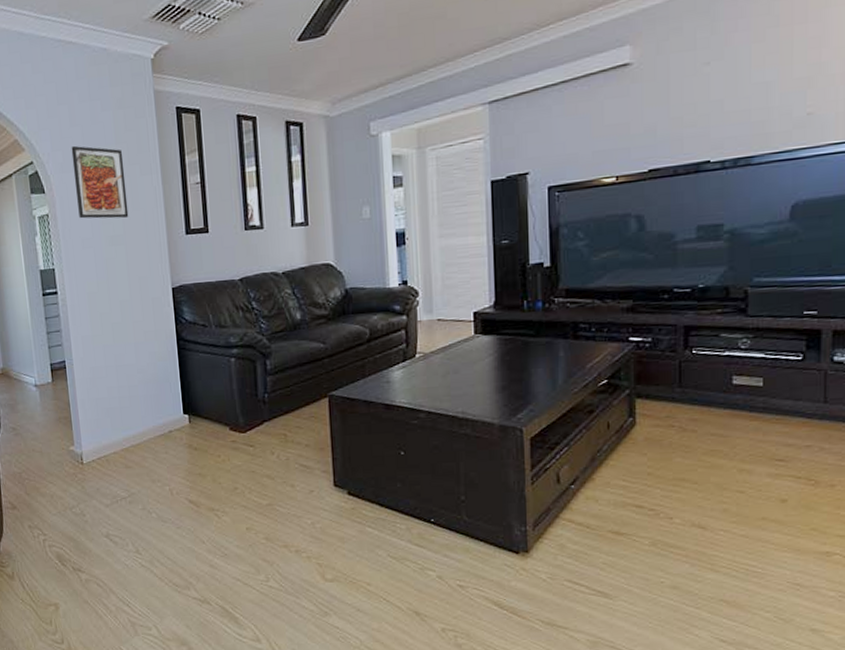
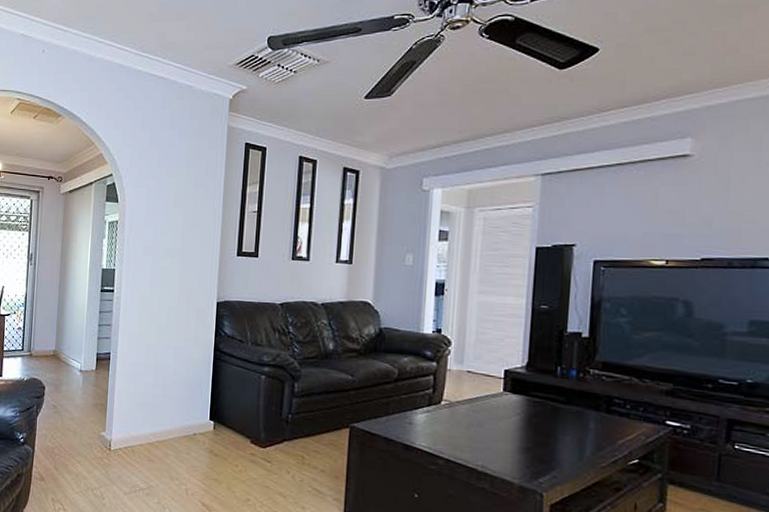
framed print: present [71,145,129,219] -> none [144,165,192,233]

